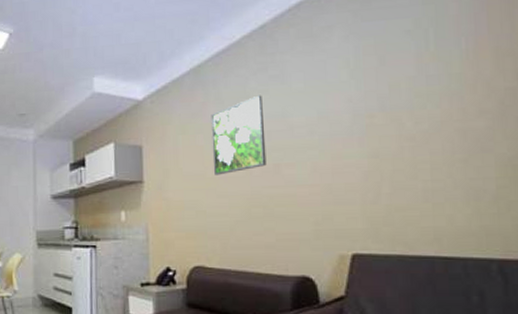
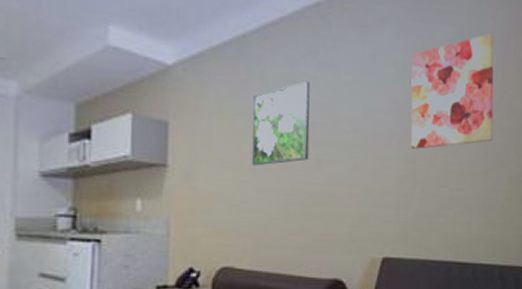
wall art: none [364,16,471,144] -> present [410,33,494,149]

